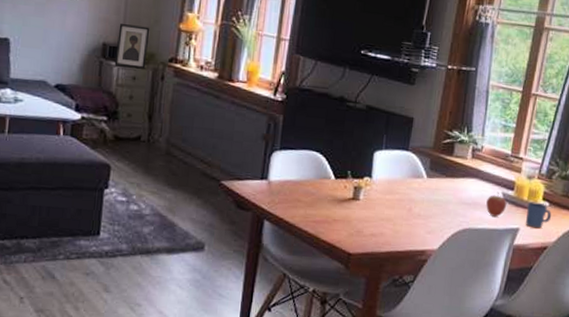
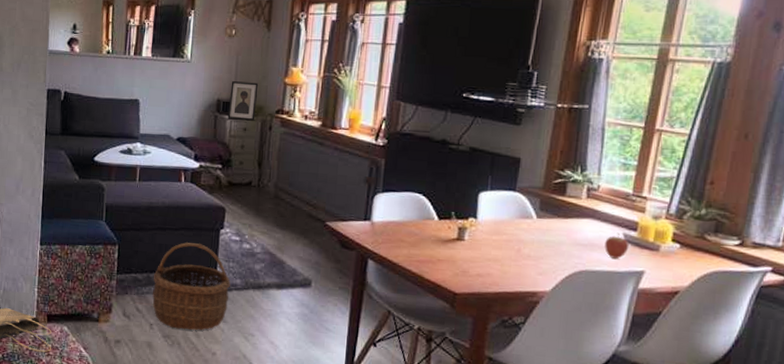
wicker basket: none [22,204,115,302] -> present [152,242,231,331]
mug: present [525,201,552,229] -> none [651,243,684,272]

